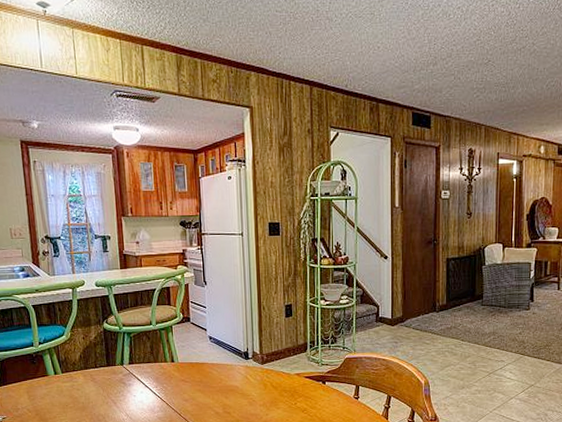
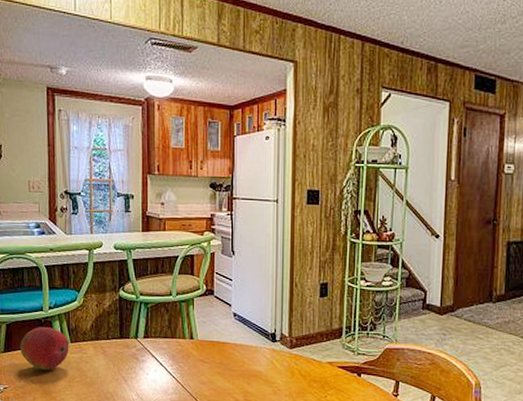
fruit: none [14,360,61,400] -> present [20,326,69,371]

